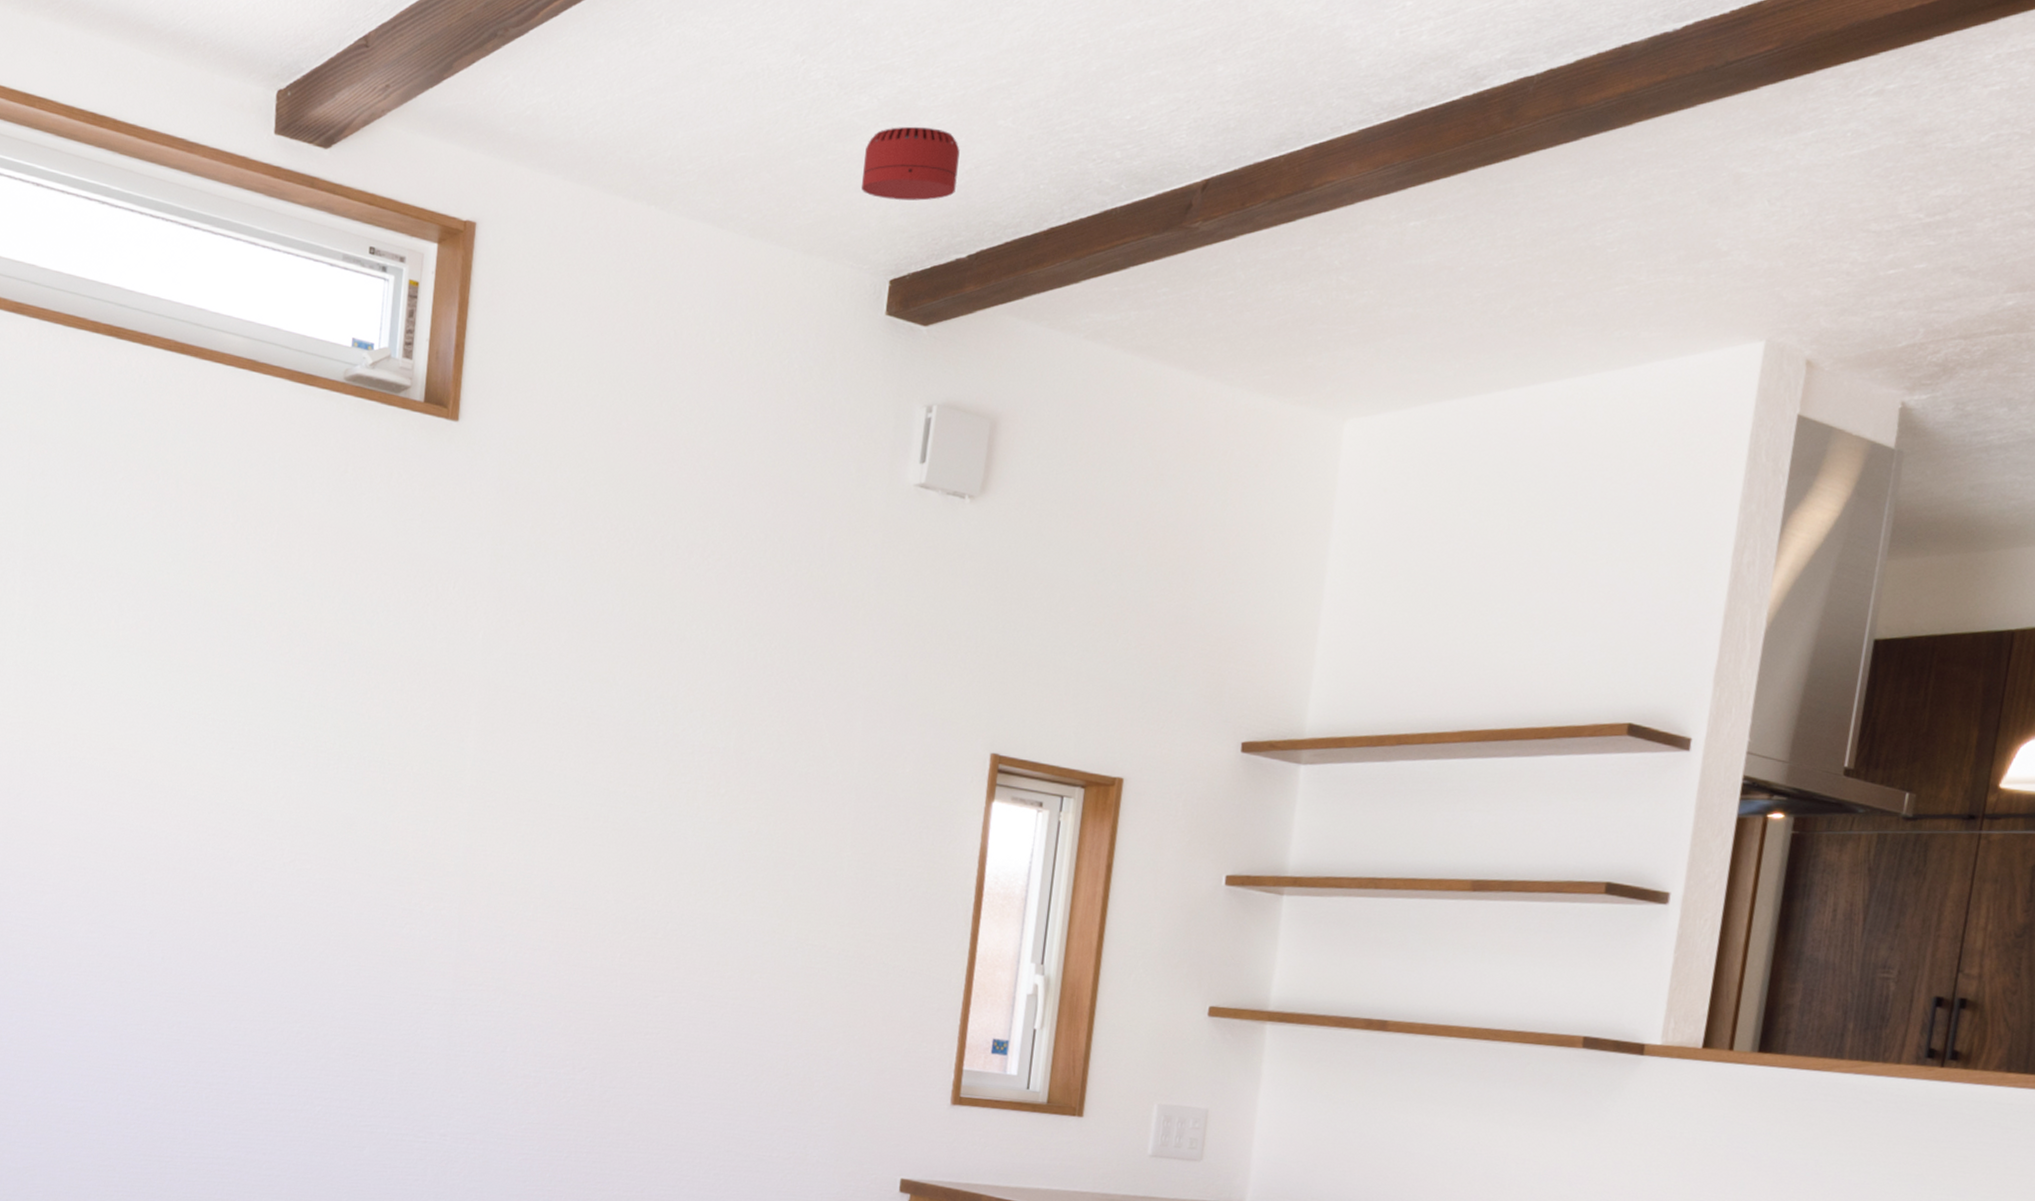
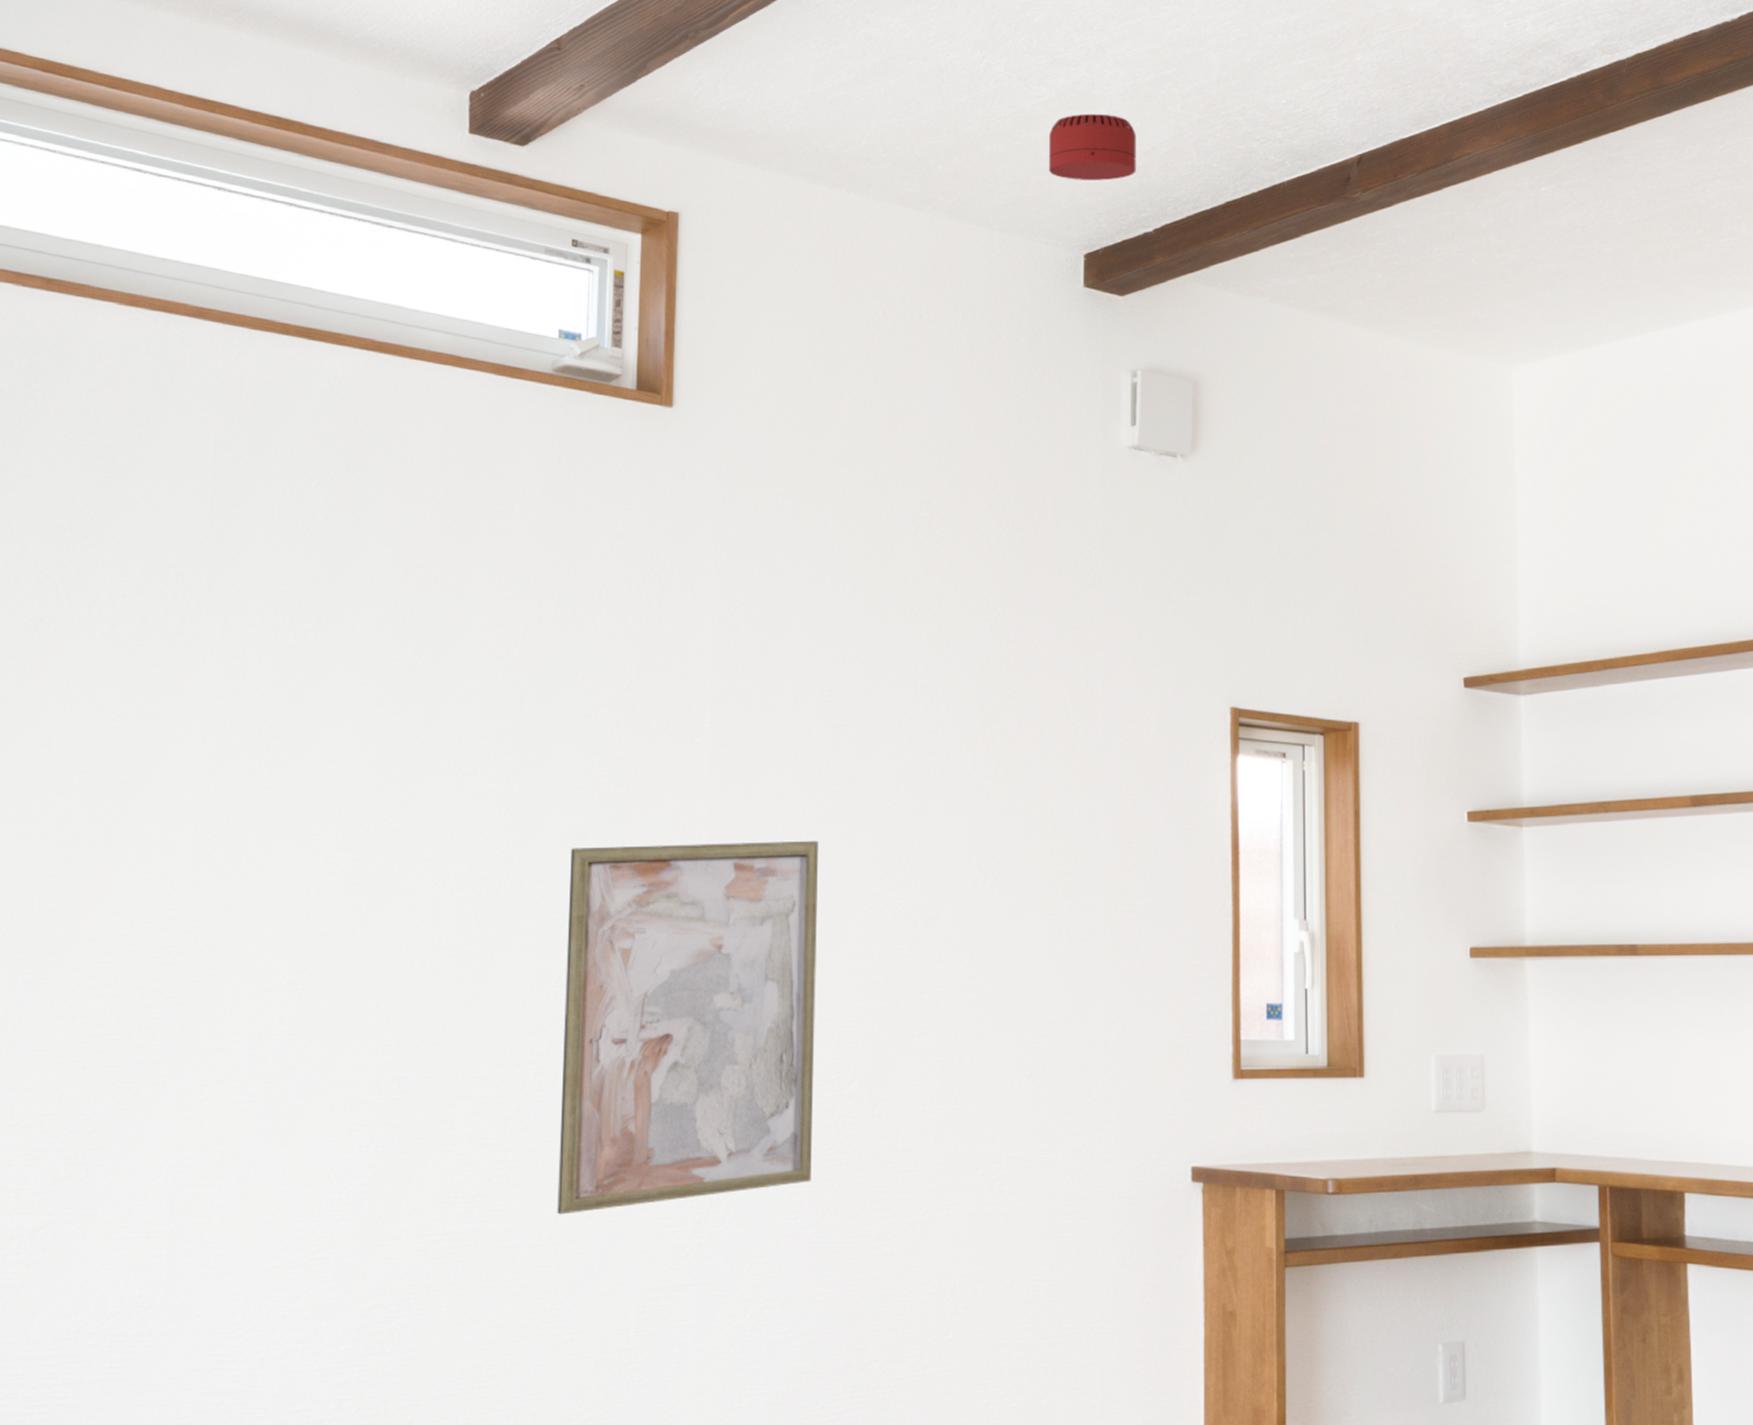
wall art: none [312,834,571,1154] -> present [557,840,819,1215]

